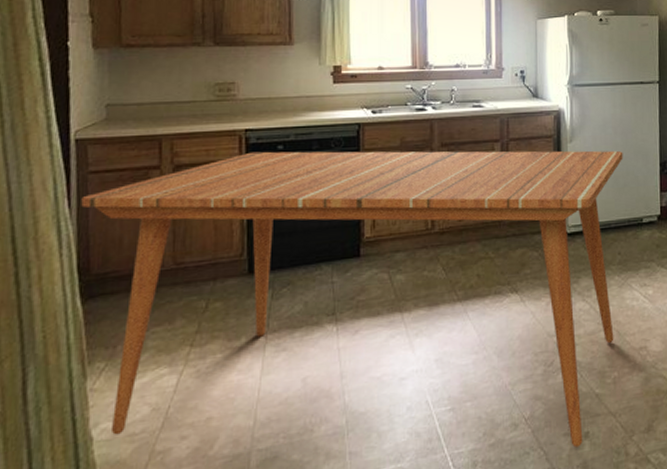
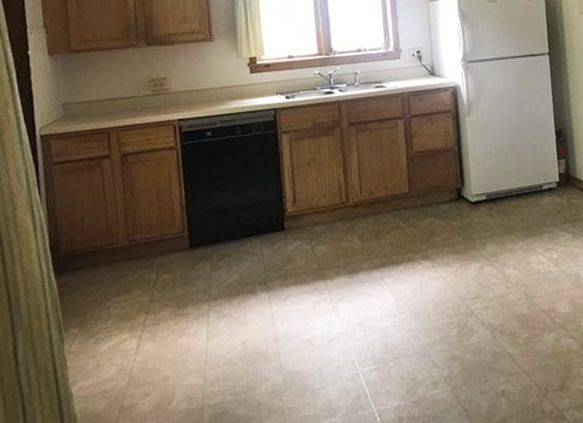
dining table: present [81,150,623,448] -> none [49,121,523,405]

